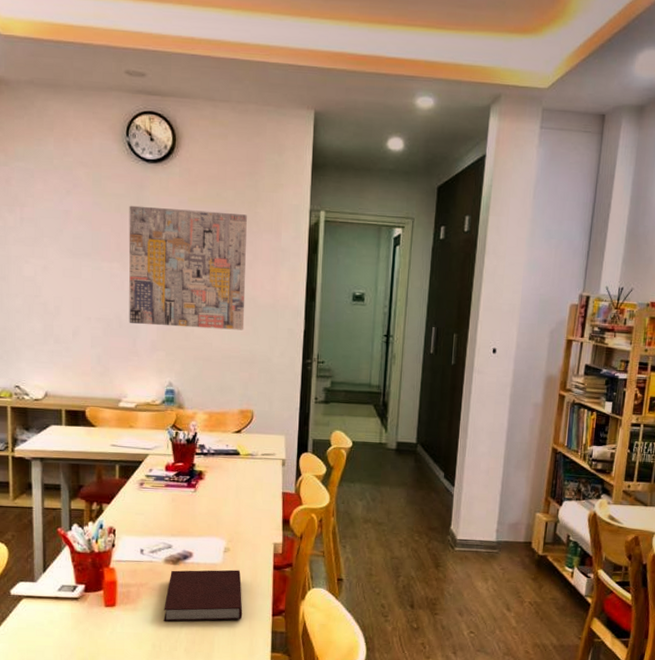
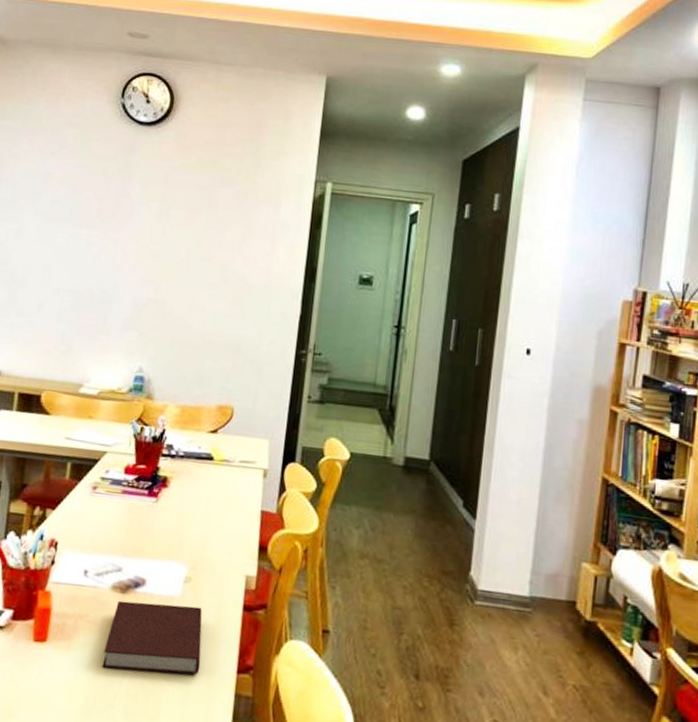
wall art: present [128,205,247,330] -> none [101,169,244,312]

